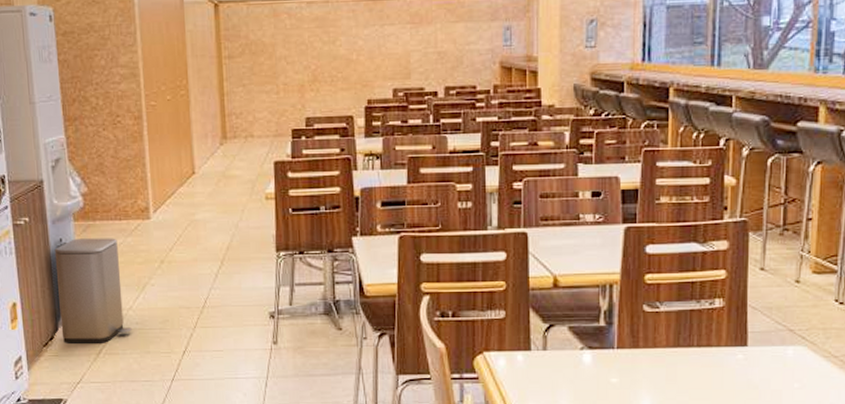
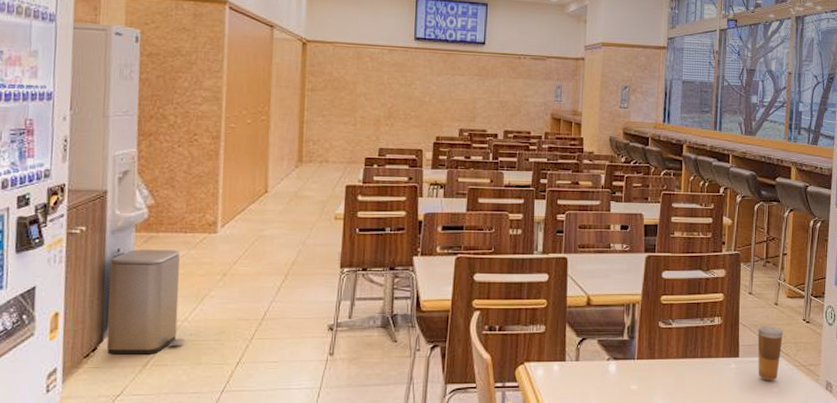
beverage cup: none [772,309,807,374] -> present [757,326,783,381]

